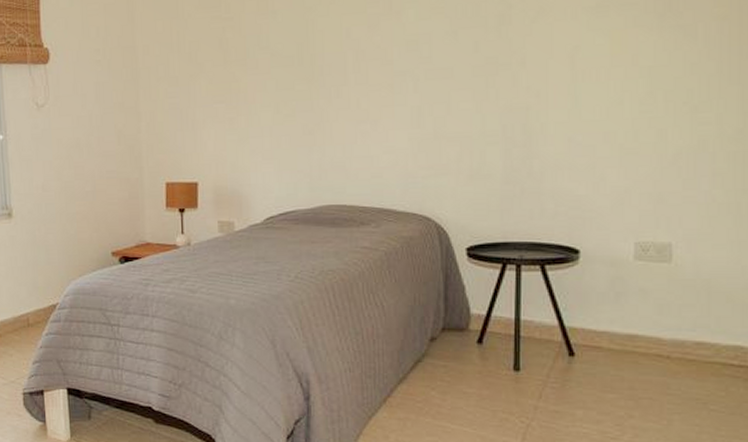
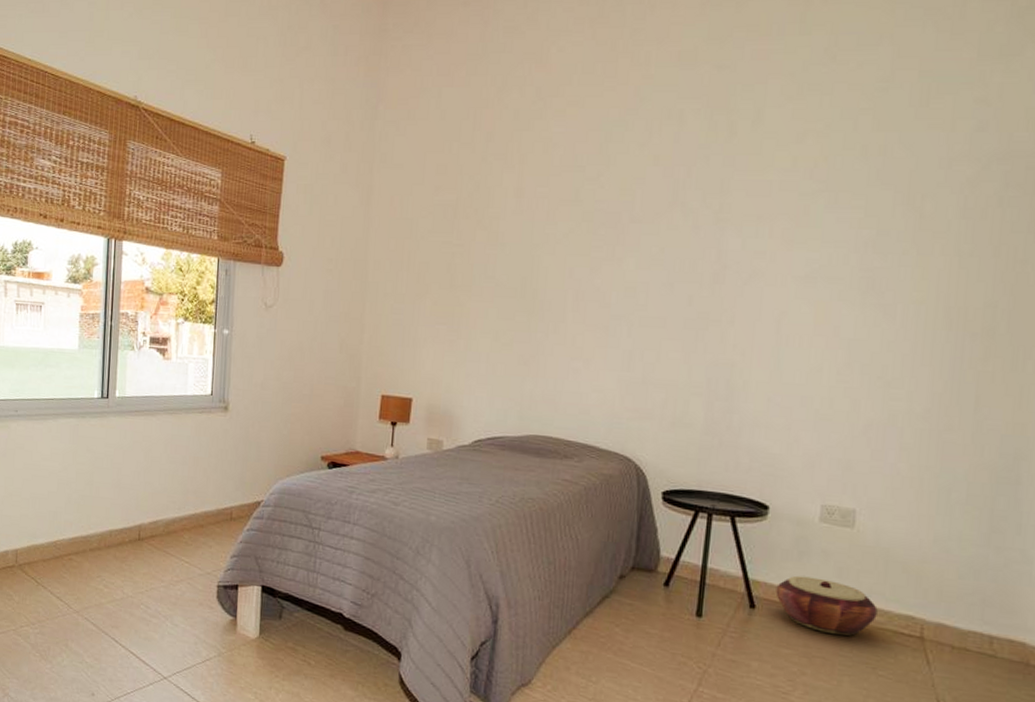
woven basket: none [594,318,703,374] -> present [775,575,878,636]

